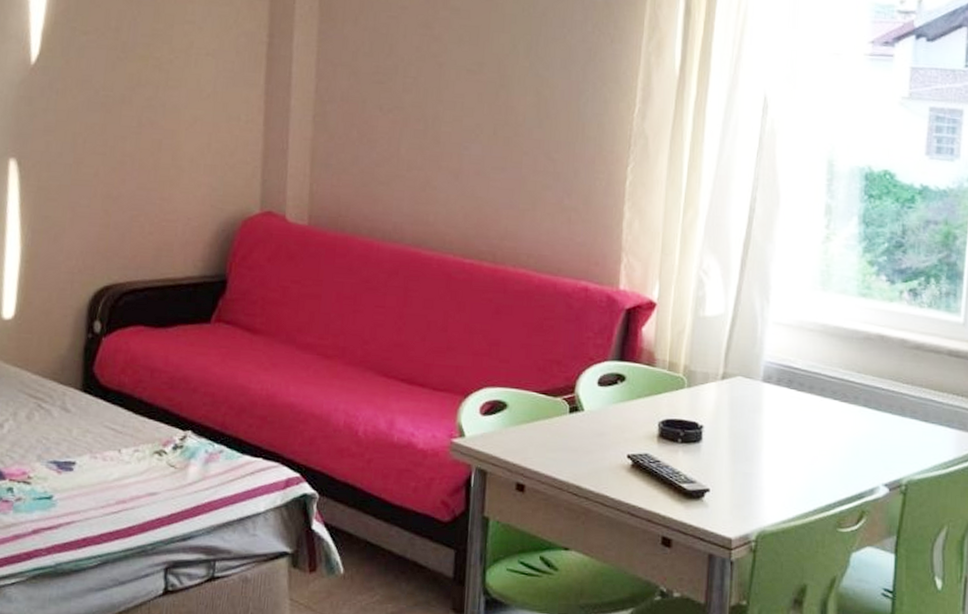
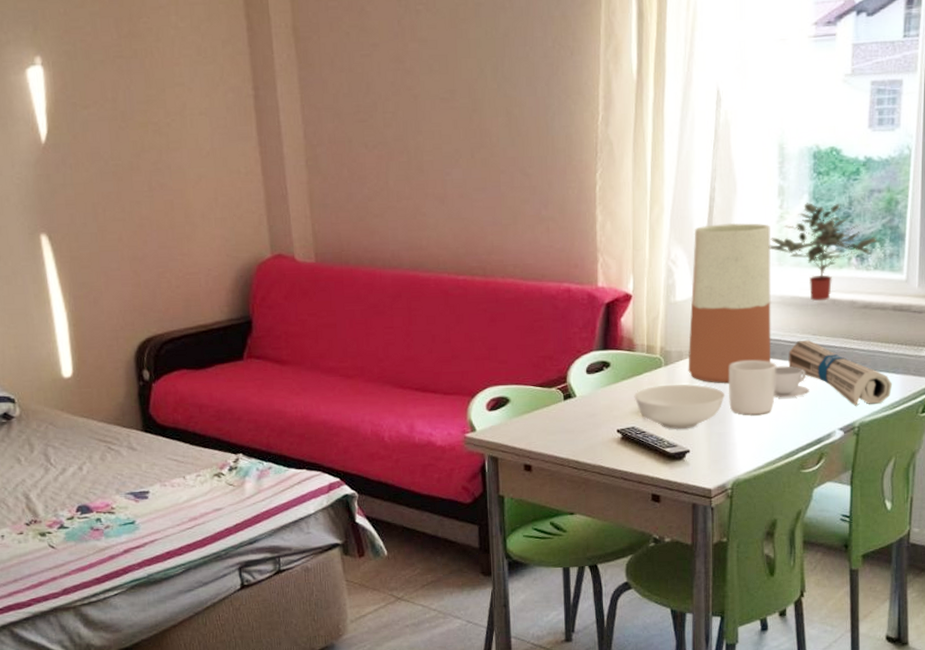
bowl: none [650,409,754,463] -> present [634,384,724,430]
vase: none [713,237,815,415] -> present [688,223,771,383]
mug: none [757,392,815,457] -> present [728,360,777,415]
teacup: none [810,403,851,442] -> present [774,366,810,398]
potted plant: none [813,226,935,336] -> present [769,203,879,302]
newspaper: none [828,376,947,461] -> present [788,339,893,406]

